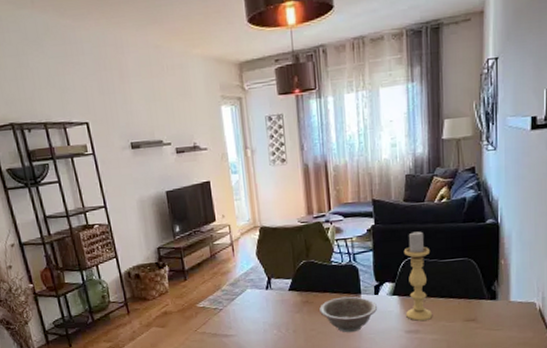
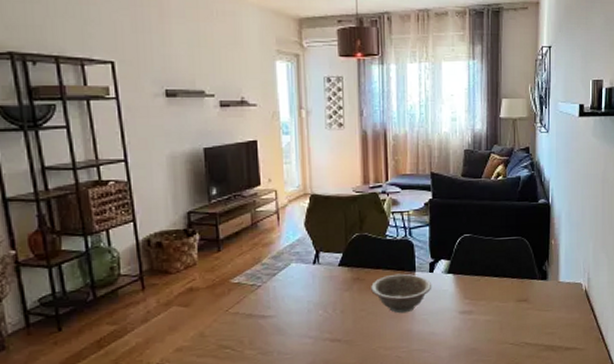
candle holder: present [403,230,433,321] -> none [460,207,487,301]

